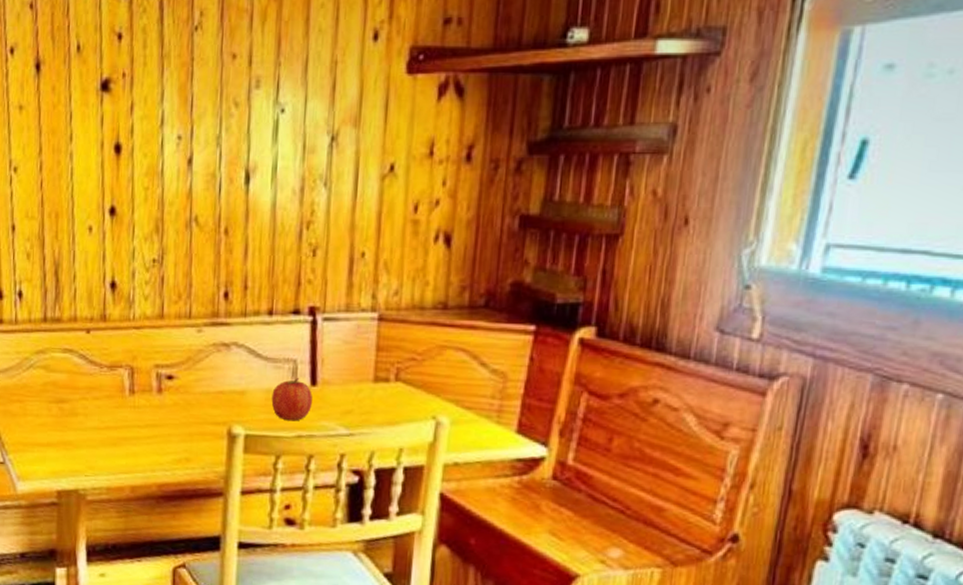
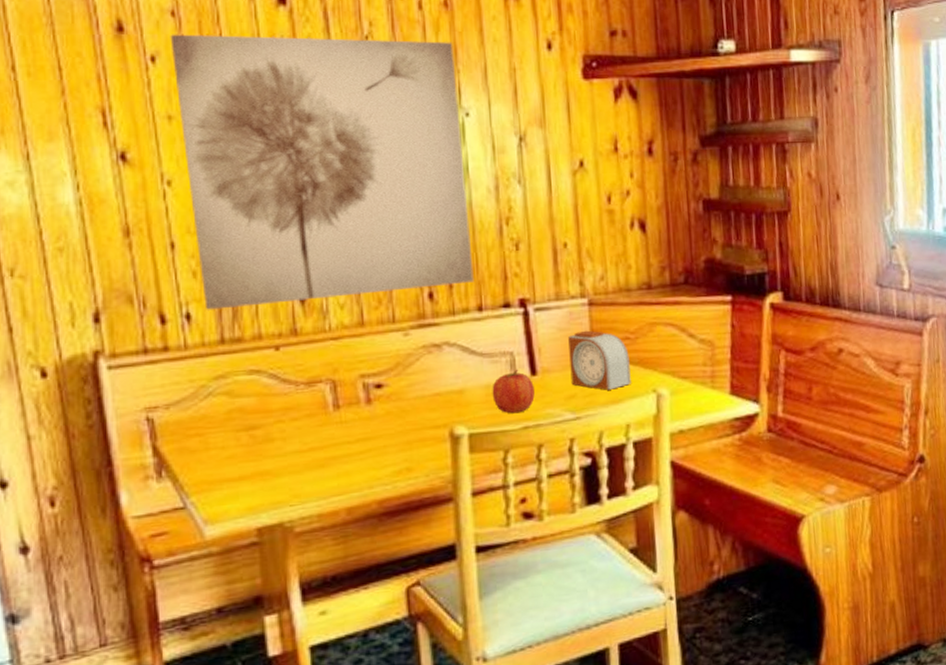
wall art: none [27,26,278,290] -> present [170,34,474,310]
alarm clock: none [349,346,413,411] -> present [568,330,631,390]

